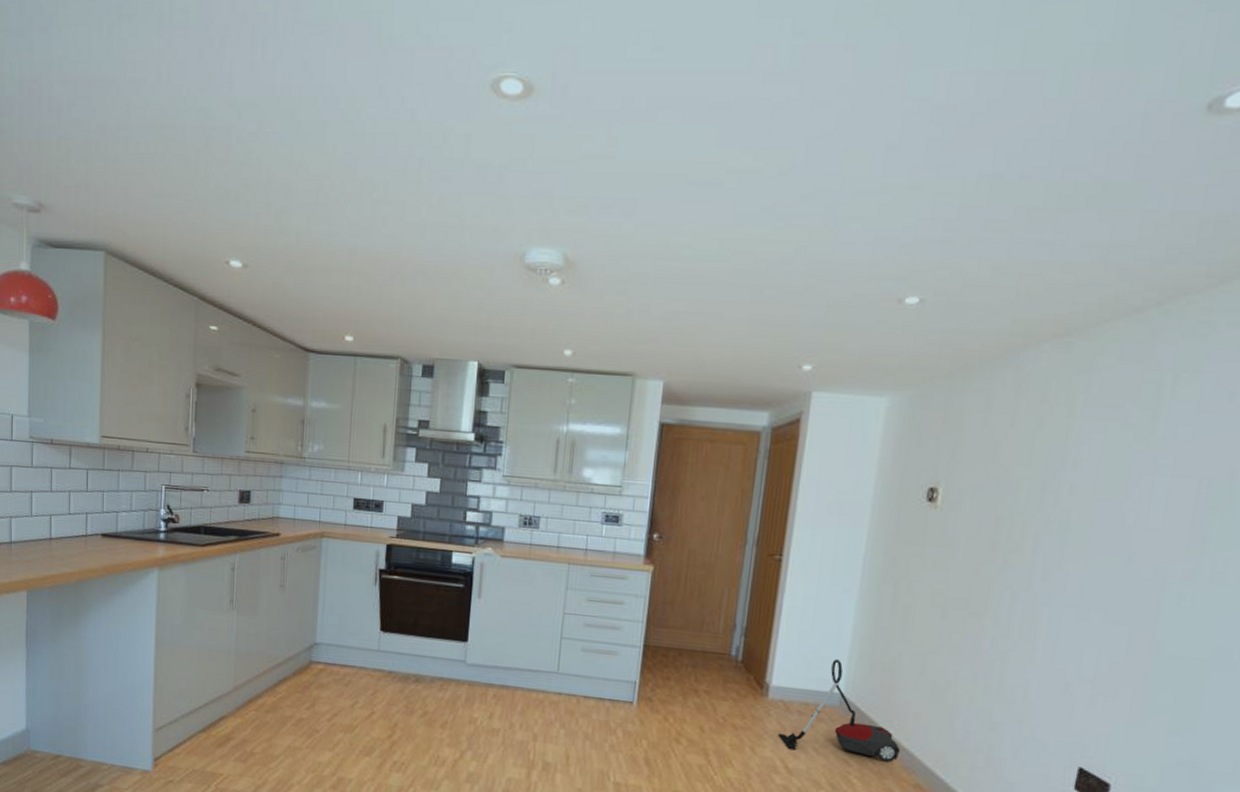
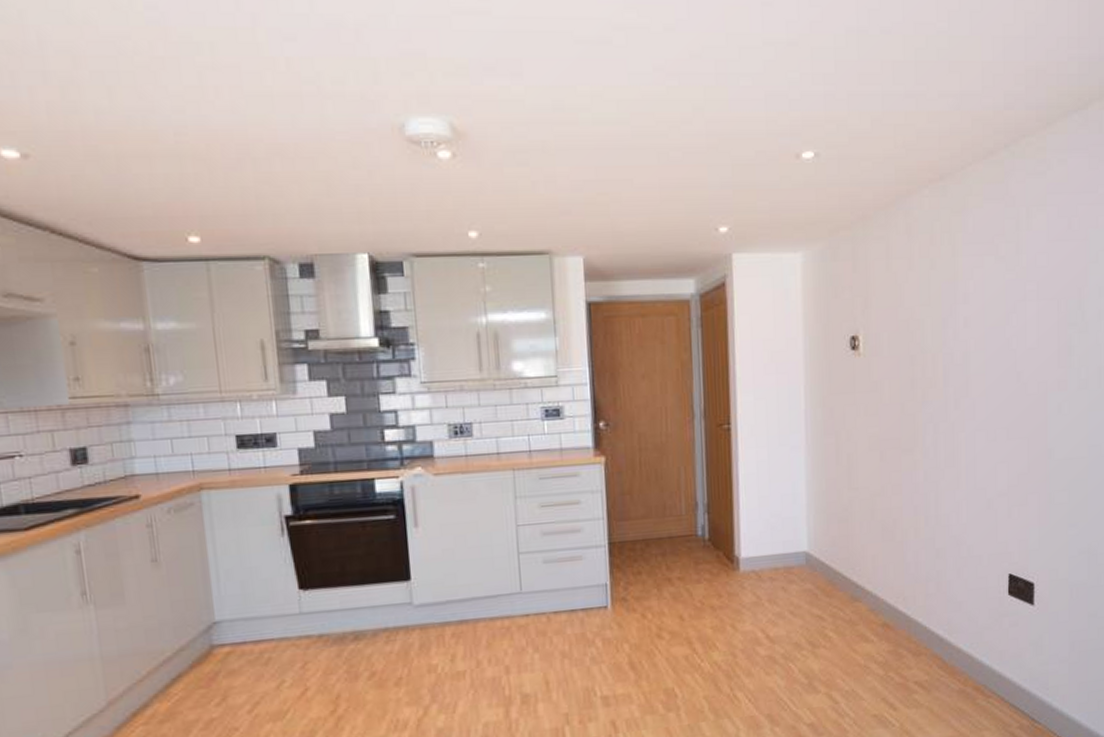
vacuum cleaner: present [778,659,901,763] -> none [755,519,866,619]

